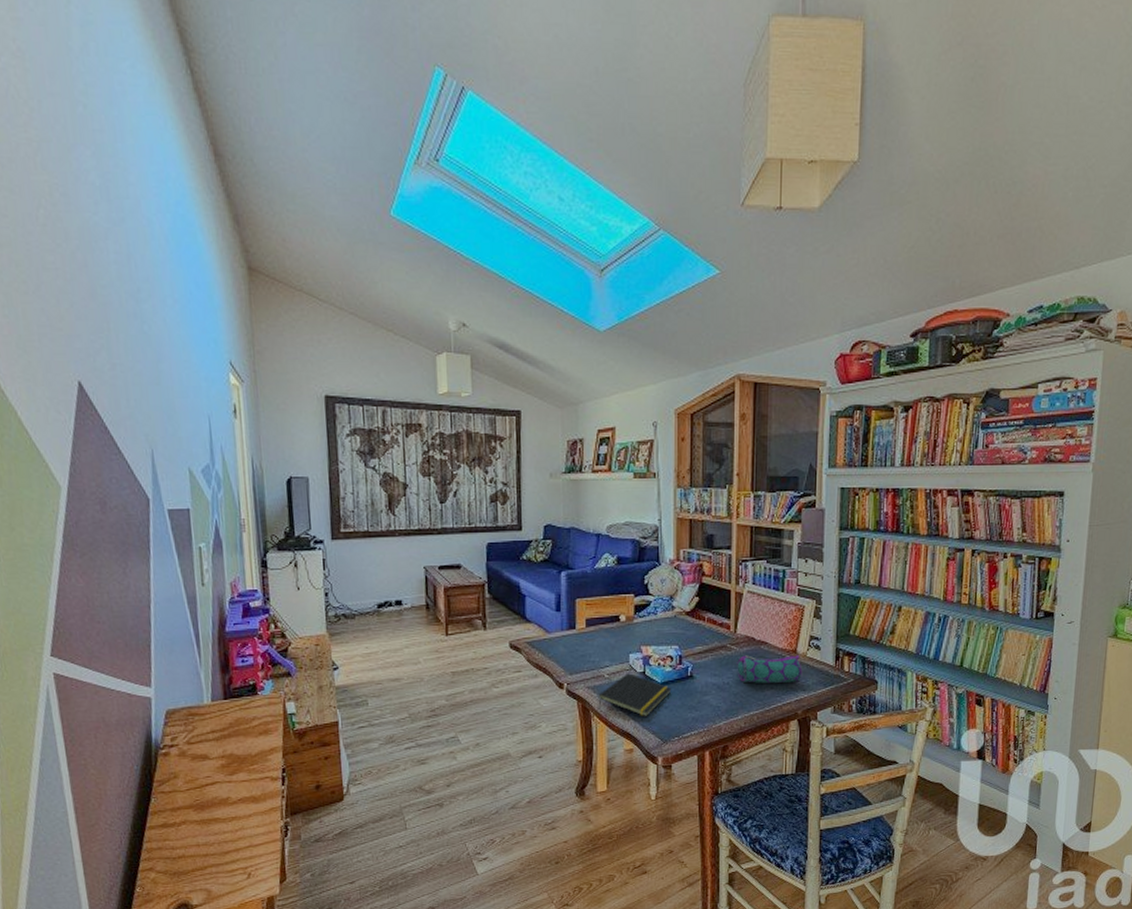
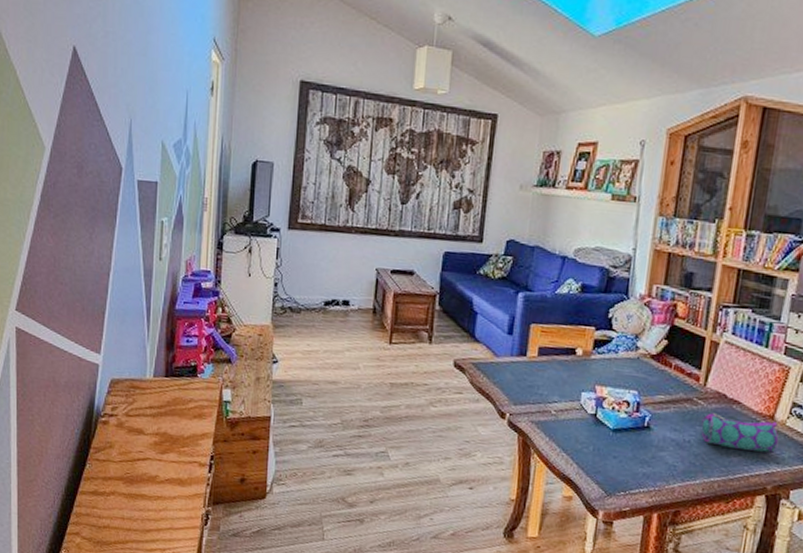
notepad: present [598,673,672,717] -> none [540,413,624,465]

